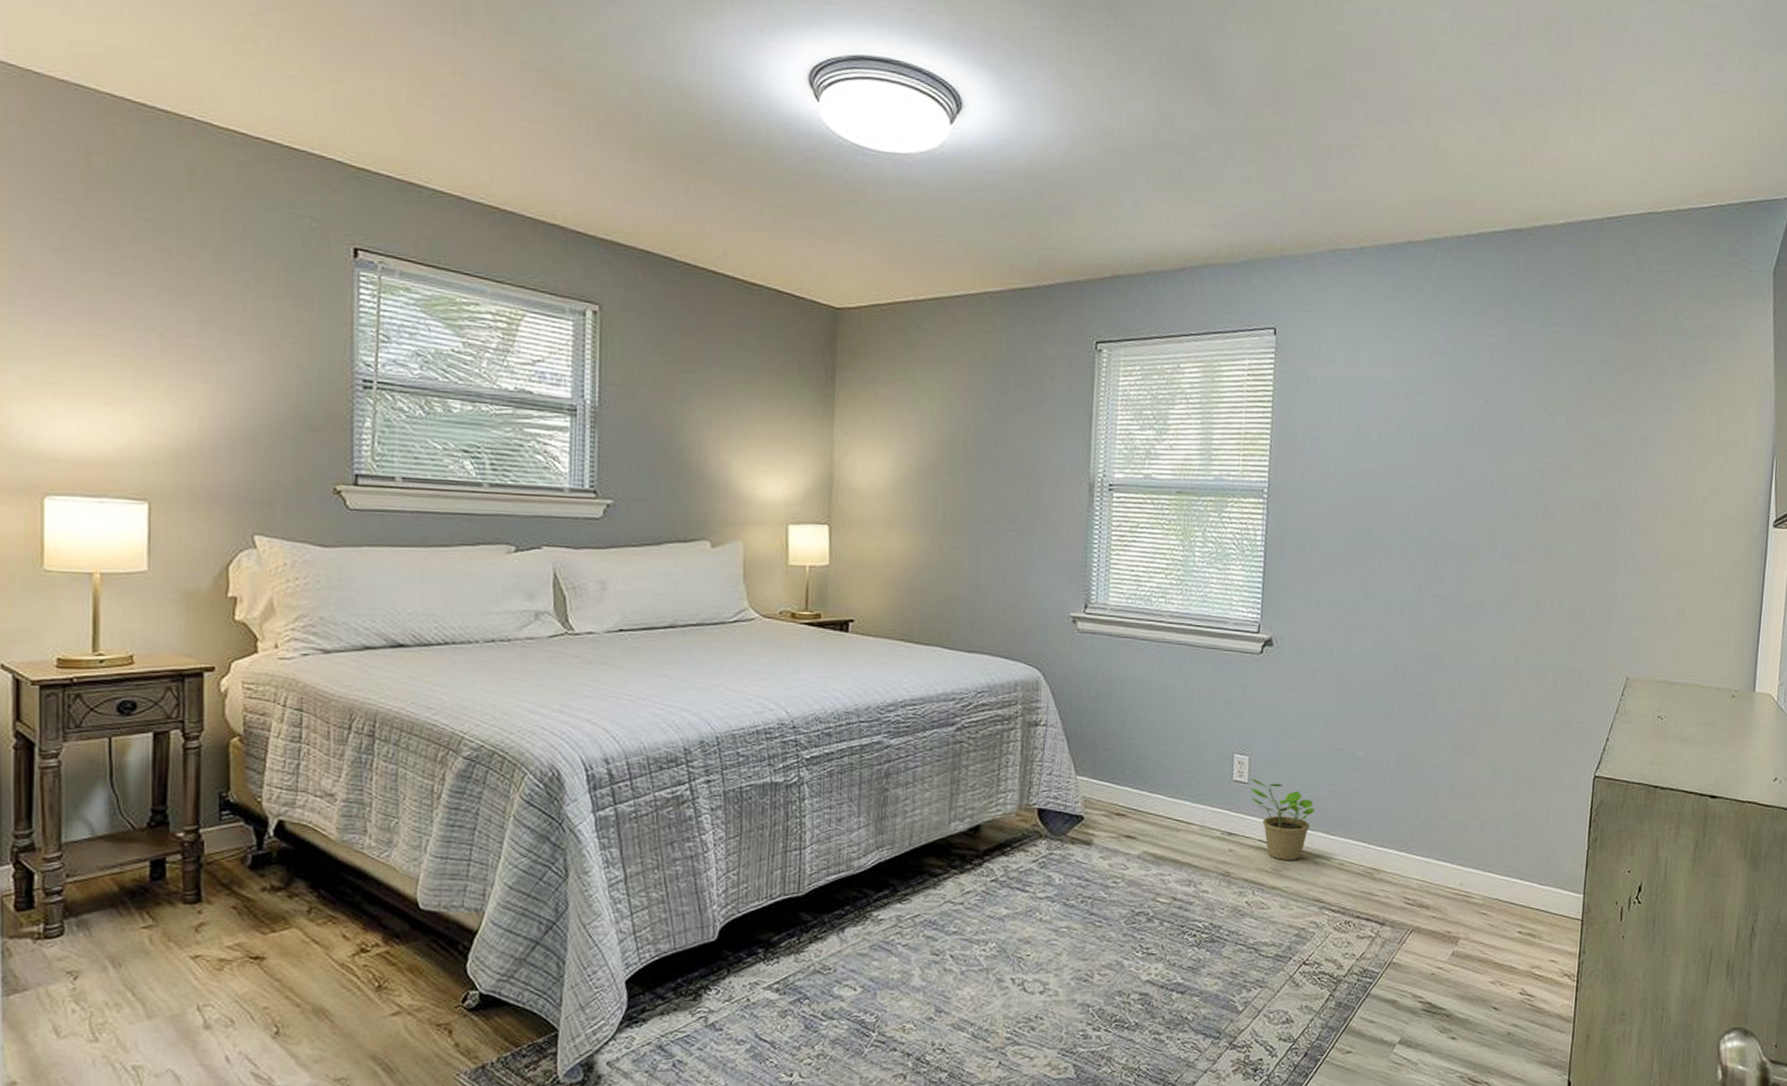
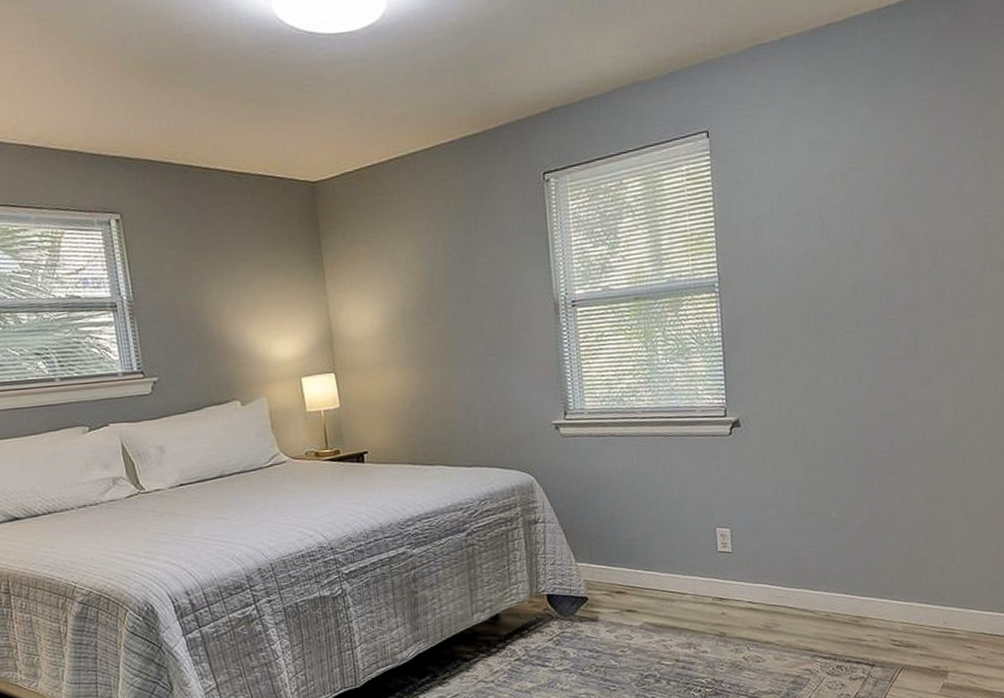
potted plant: present [1249,778,1316,860] -> none [734,547,798,618]

